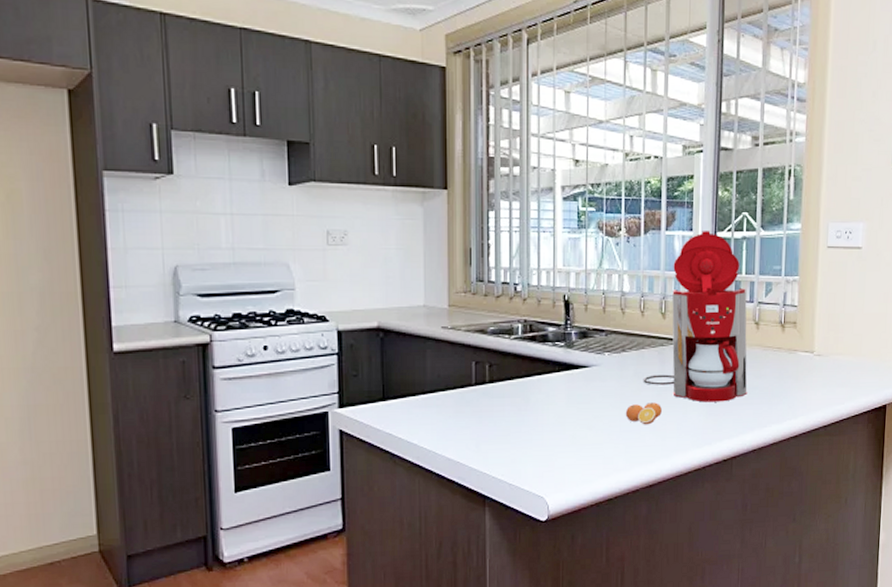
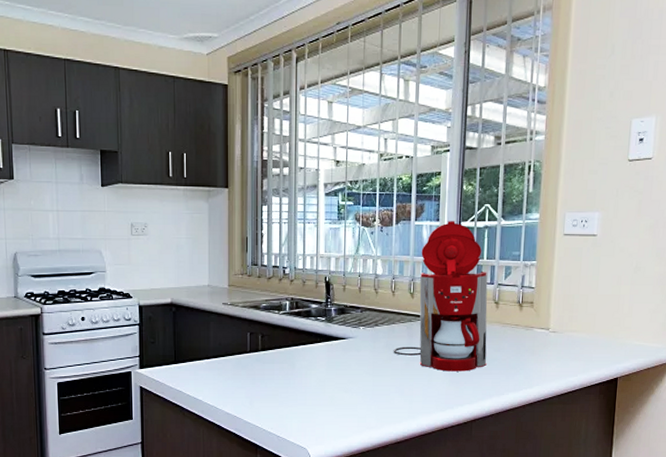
orange: present [625,402,662,425] -> none [377,371,409,390]

